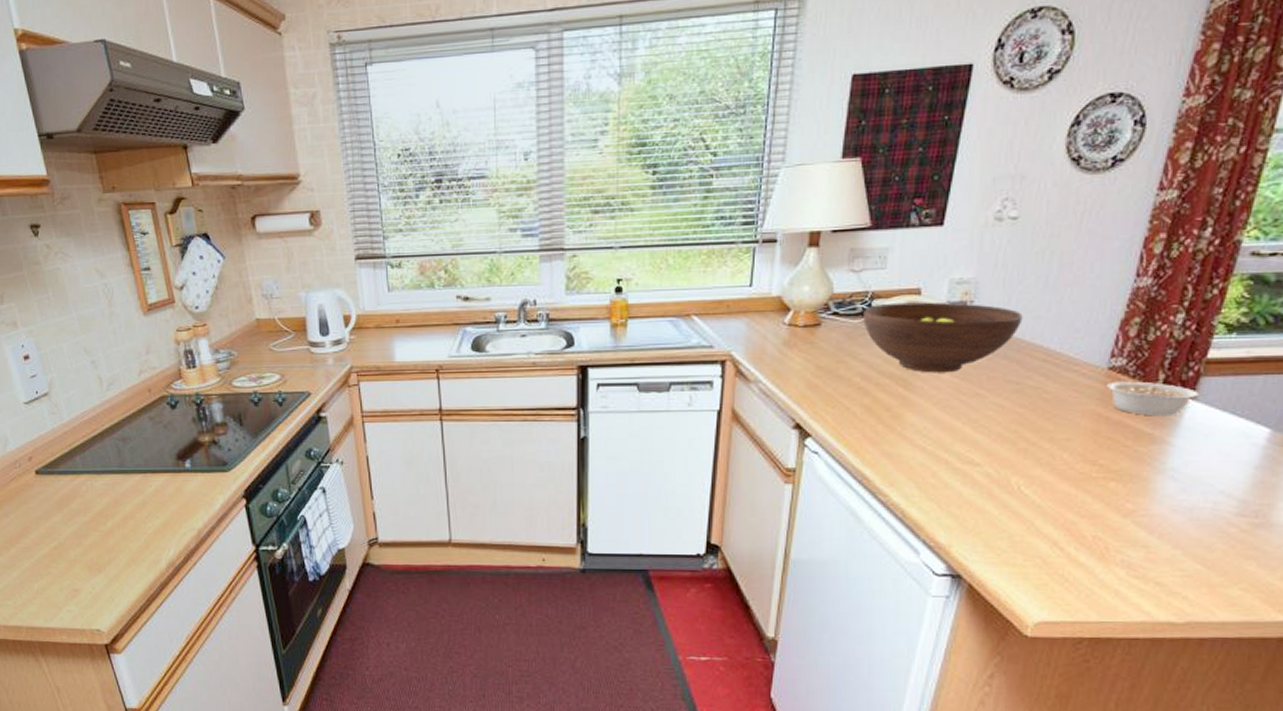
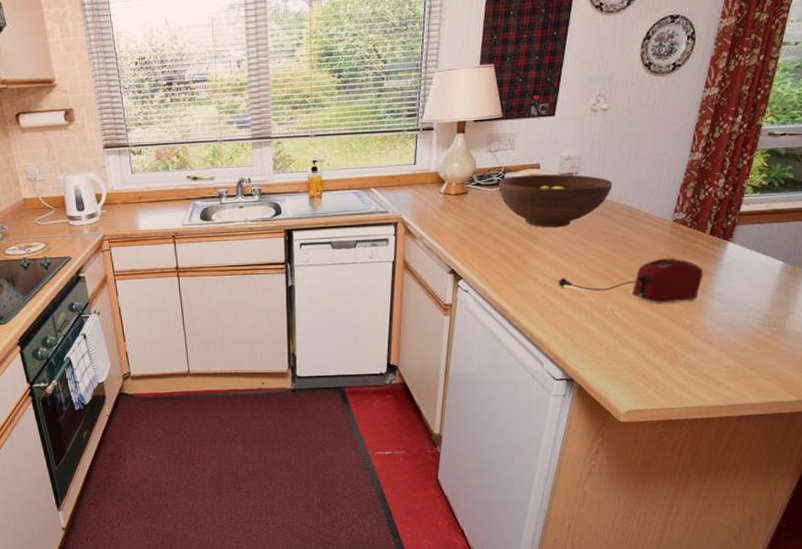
toaster: none [939,418,1152,480] -> present [555,258,704,304]
legume: present [1106,381,1207,417] -> none [672,230,741,255]

